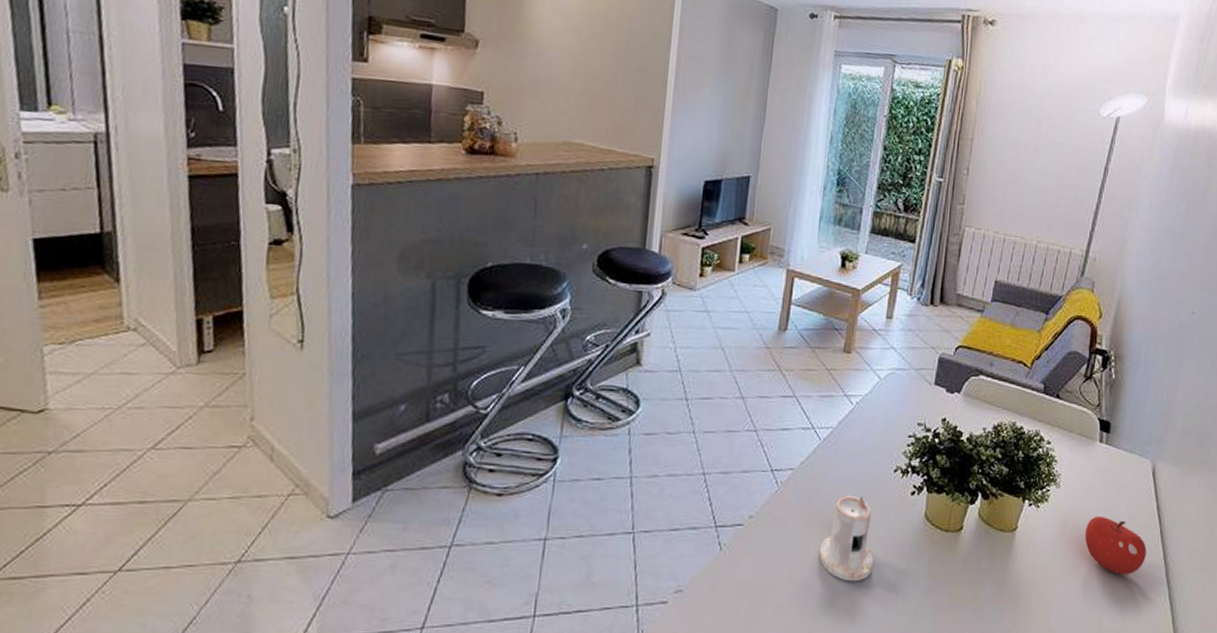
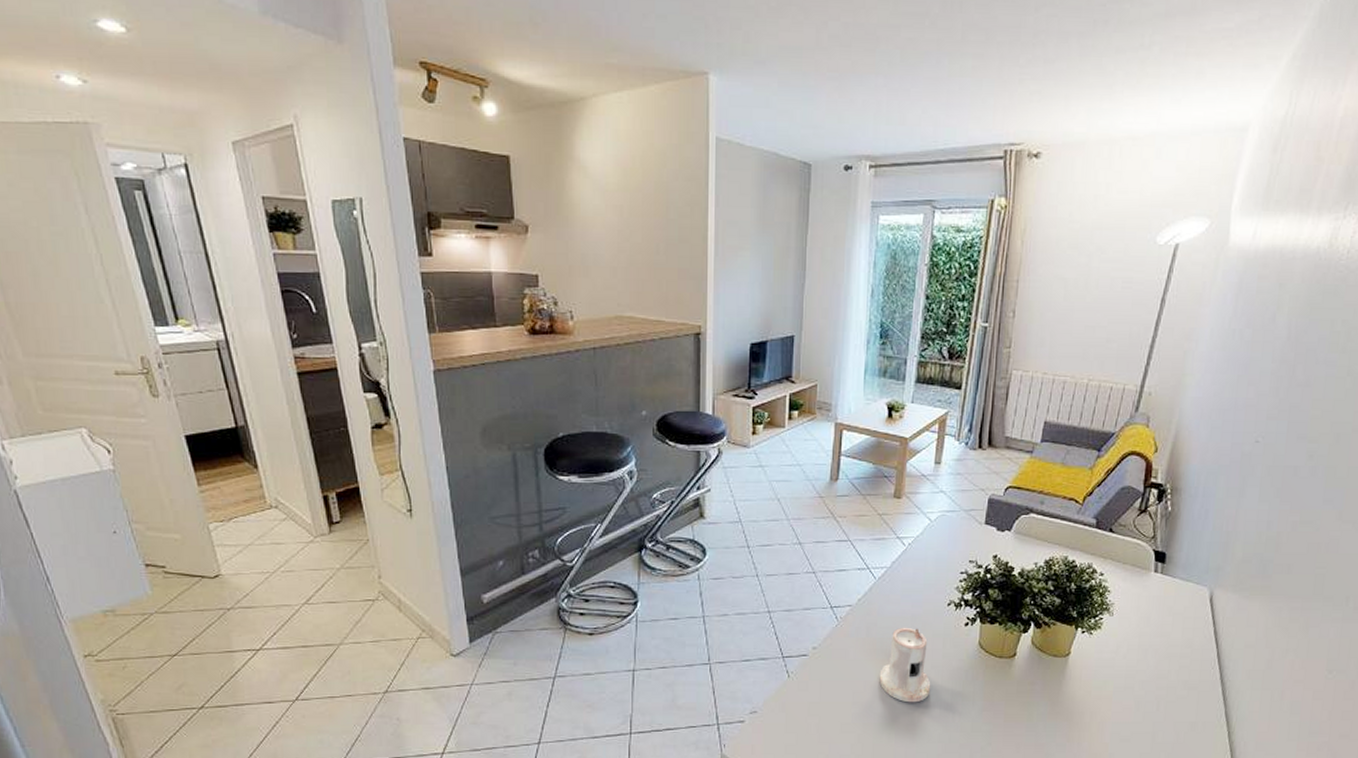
fruit: present [1084,515,1146,575] -> none [1138,641,1202,694]

